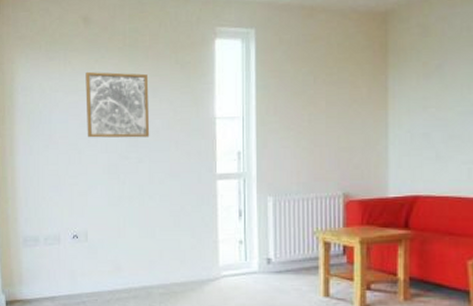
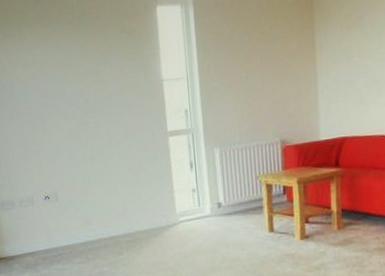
wall art: present [85,71,150,138] -> none [40,43,105,108]

